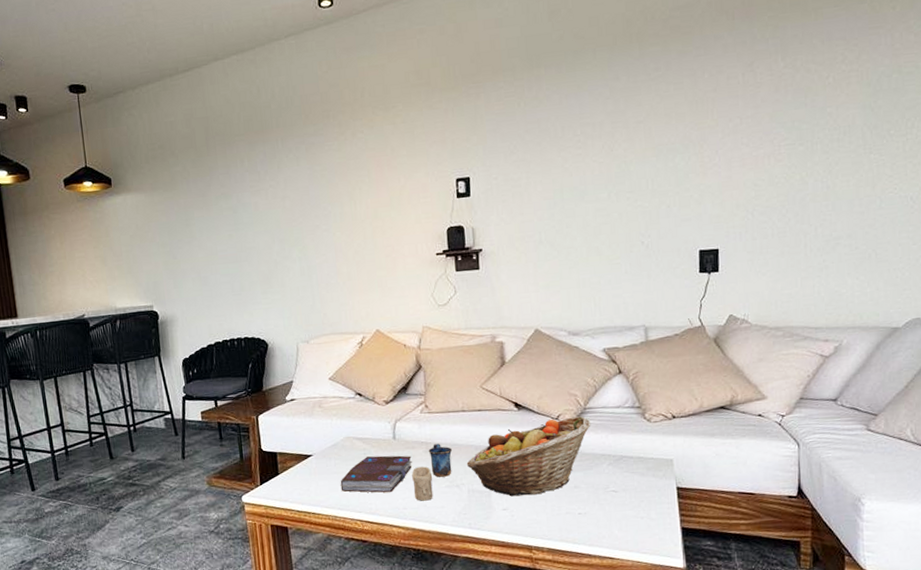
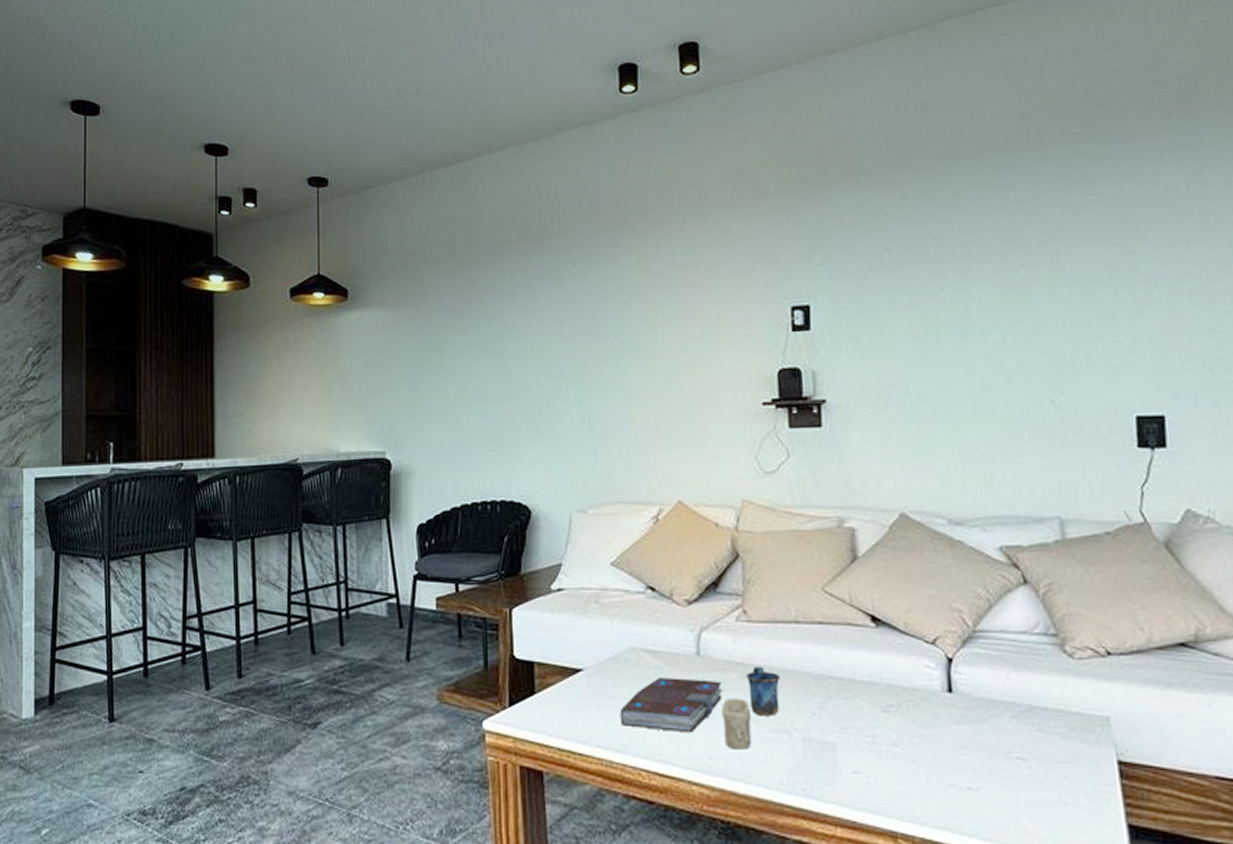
fruit basket: present [466,416,591,497] -> none [800,642,984,754]

